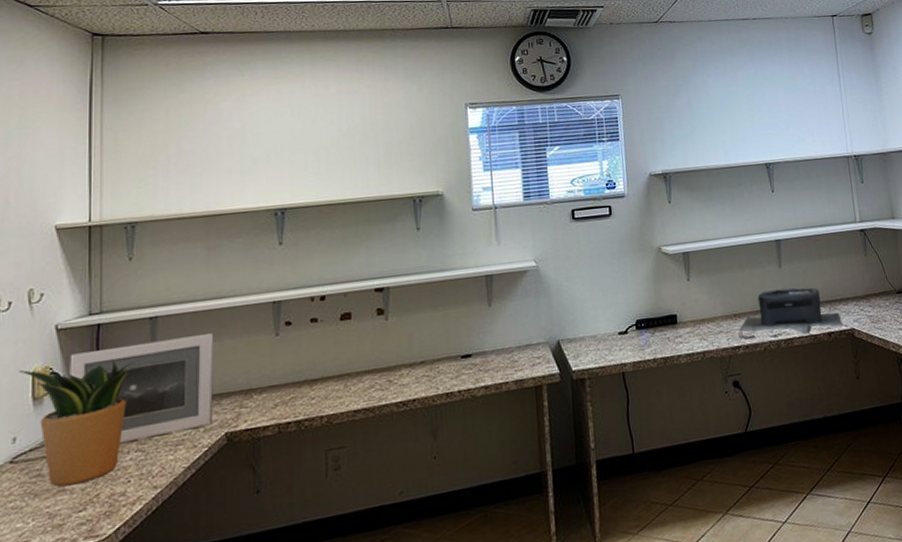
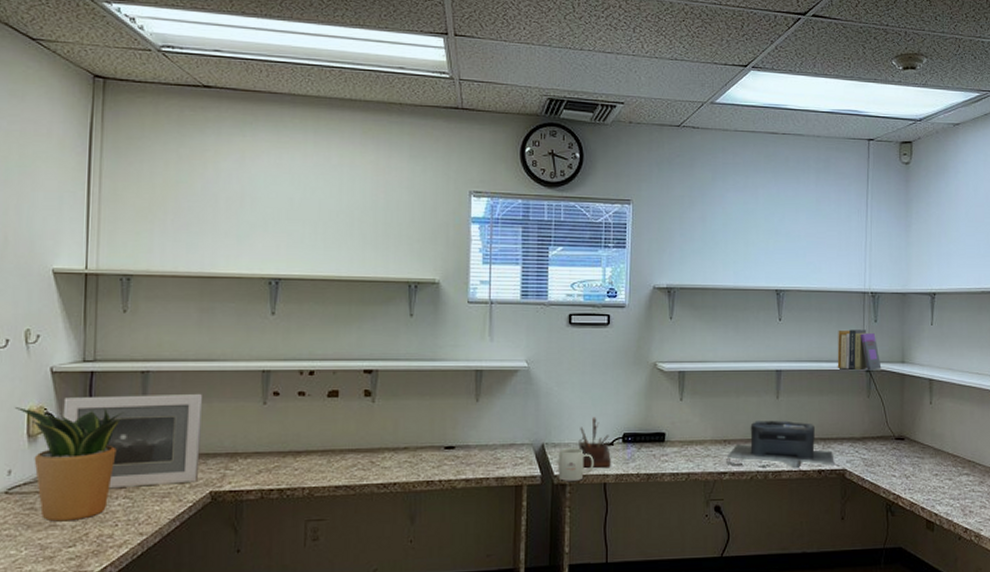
mug: none [575,340,611,376] -> present [558,448,594,481]
desk organizer: none [593,307,627,360] -> present [578,417,611,468]
books: none [828,191,874,232] -> present [837,329,882,371]

